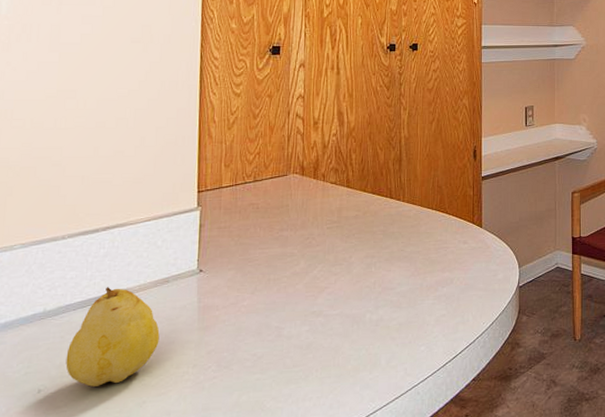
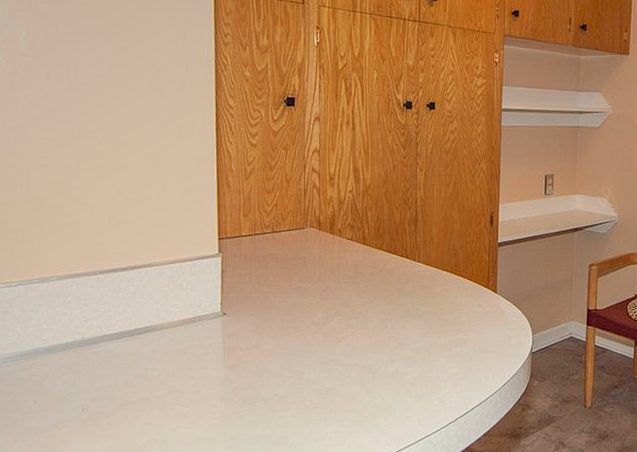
fruit: present [66,287,160,387] -> none [105,322,189,410]

